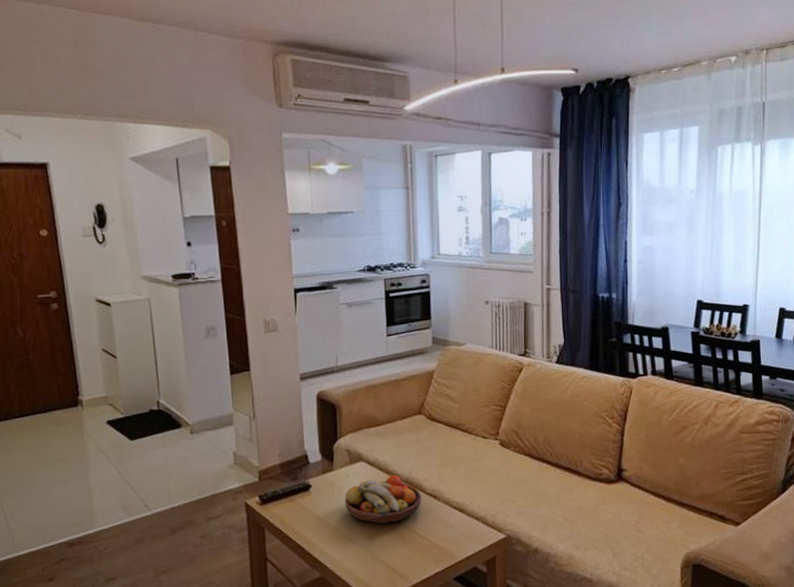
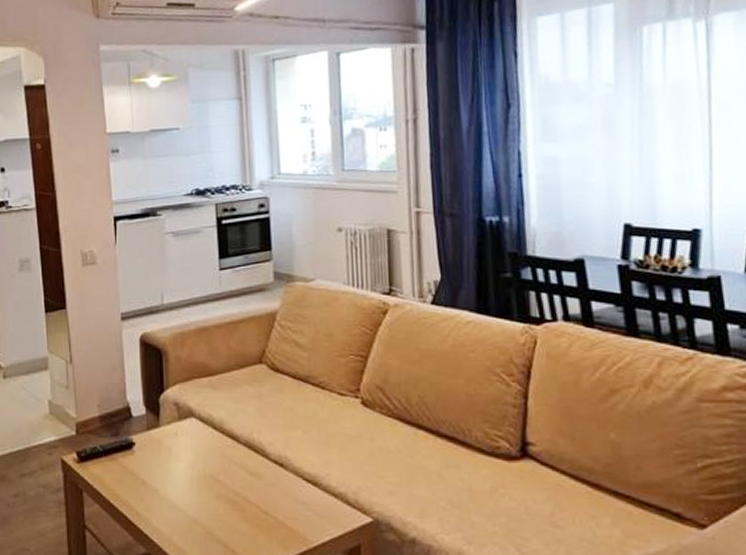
fruit bowl: present [345,475,421,525] -> none [173,435,265,495]

